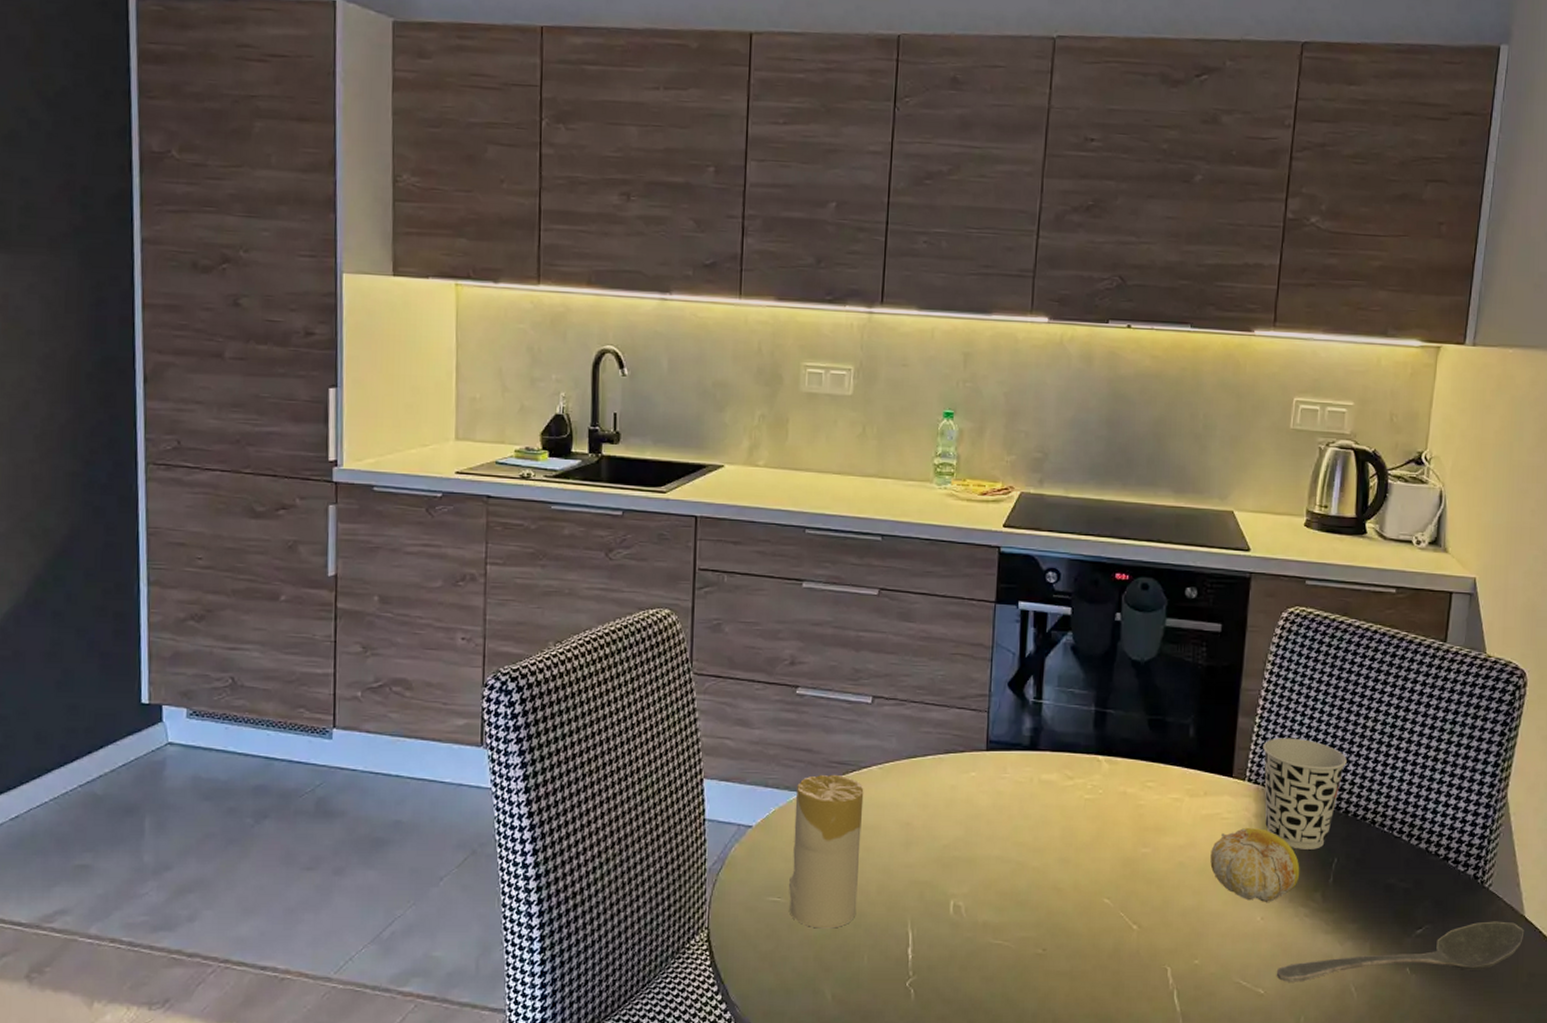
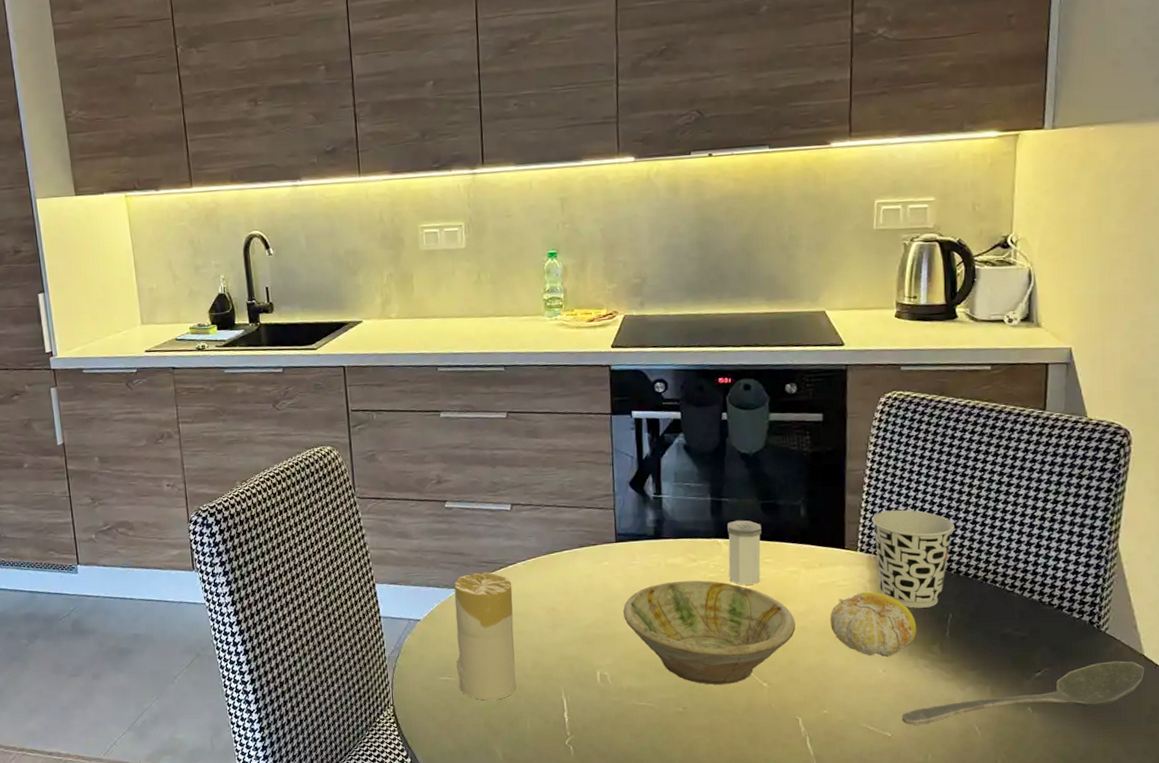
bowl: none [986,800,1173,925] -> present [622,580,796,685]
salt shaker: none [1107,735,1147,812] -> present [727,520,762,586]

